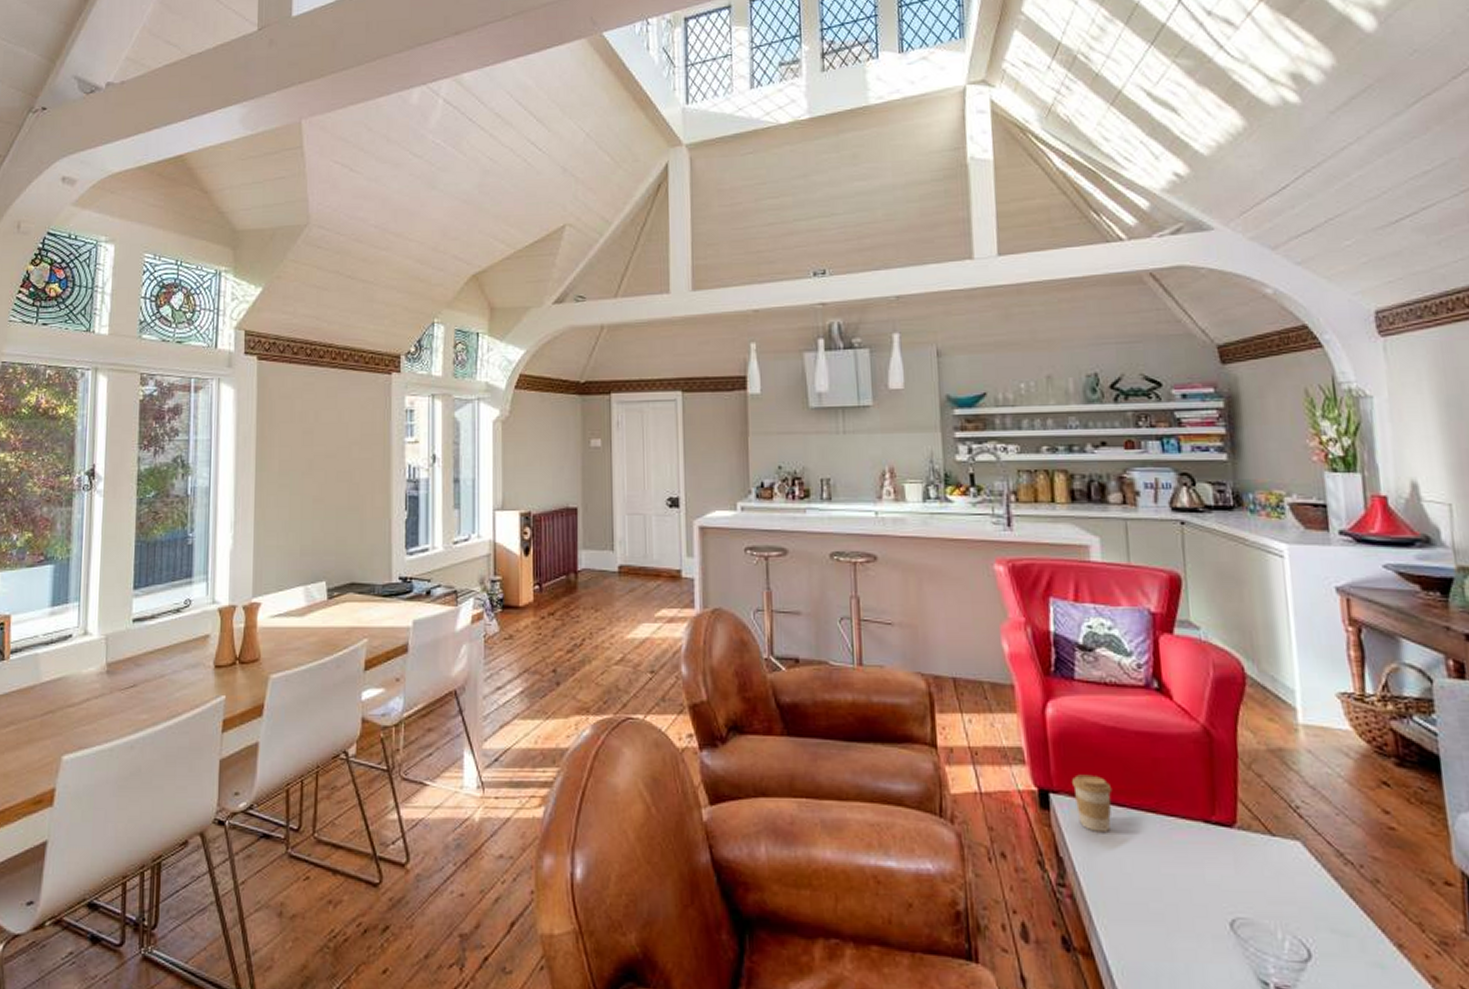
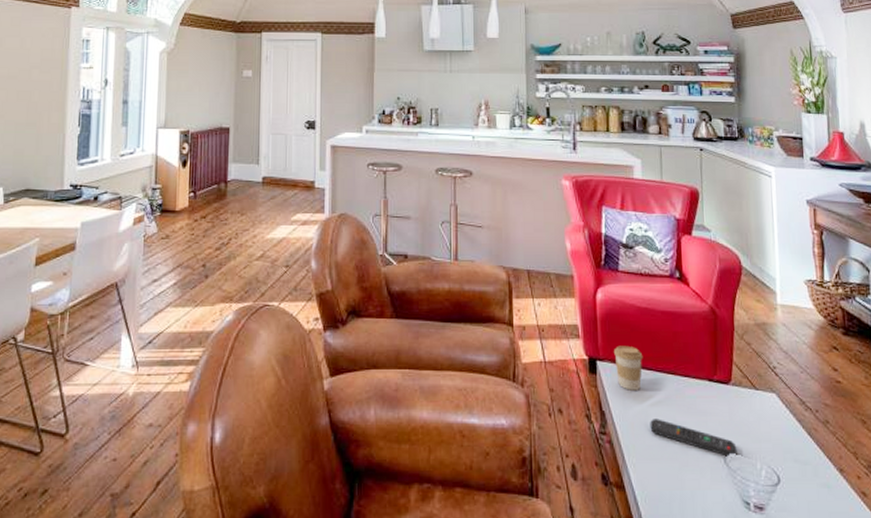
remote control: none [1125,869,1248,923] -> present [650,419,737,458]

